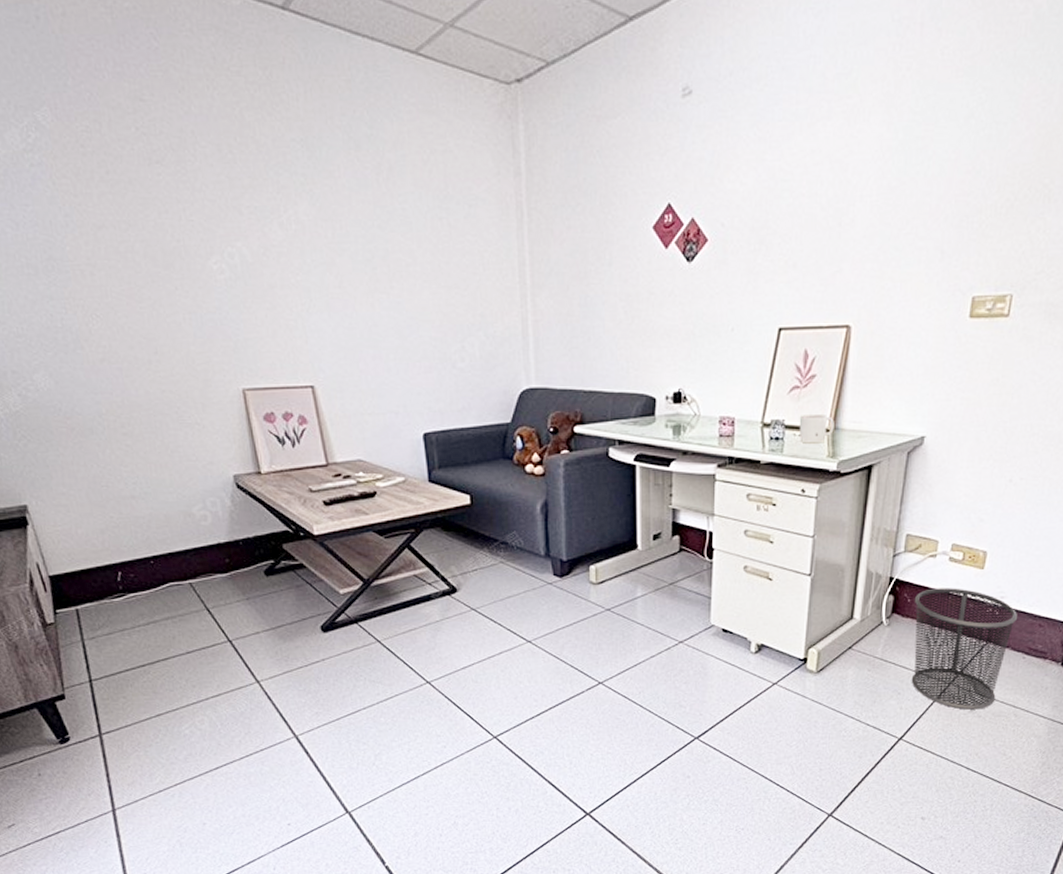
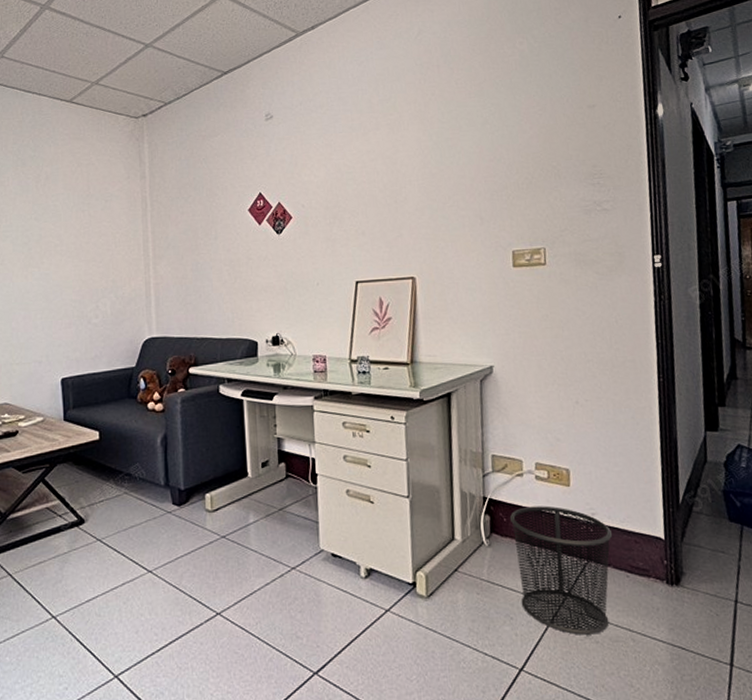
mug: present [799,413,834,444] -> none [381,349,413,376]

